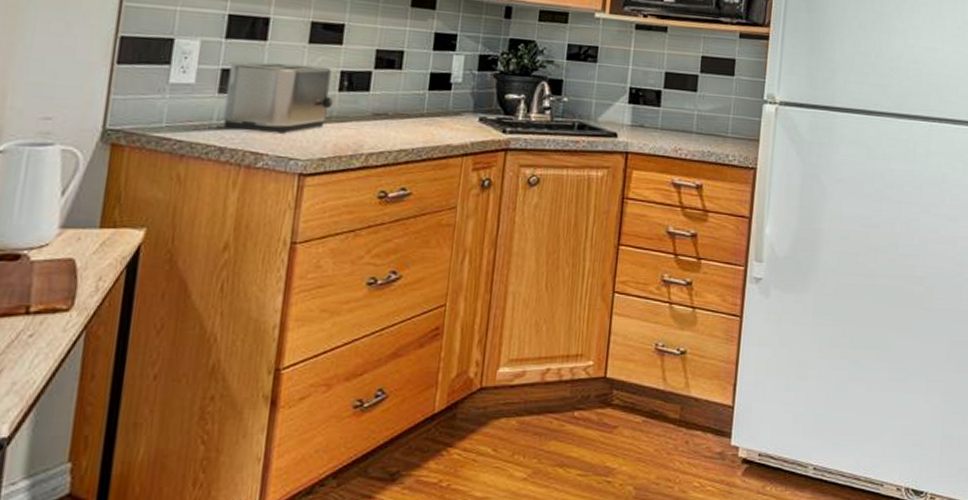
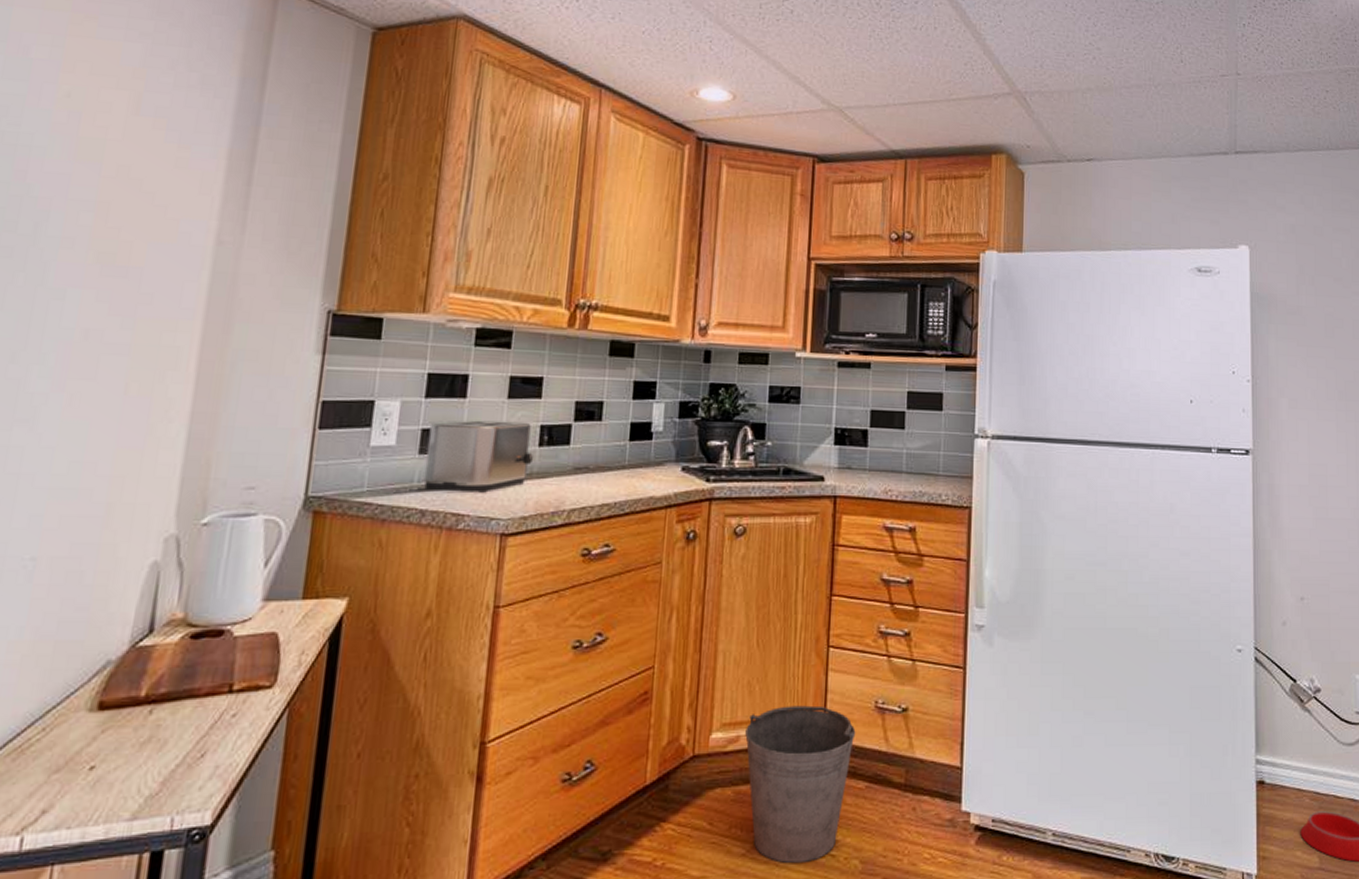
bucket: none [531,345,636,487] -> present [745,705,856,863]

